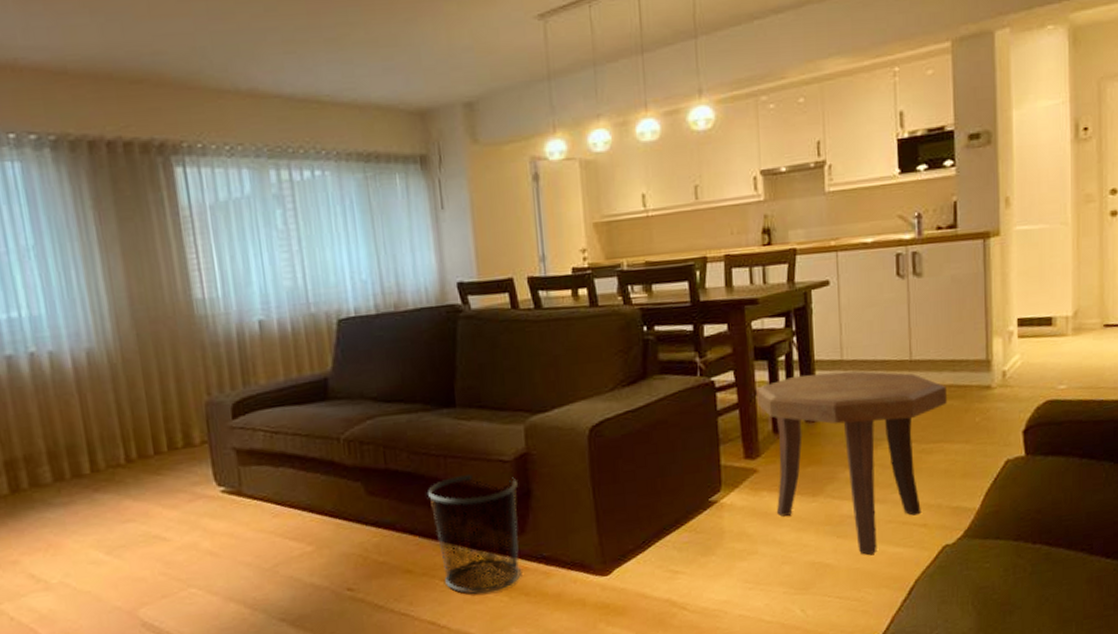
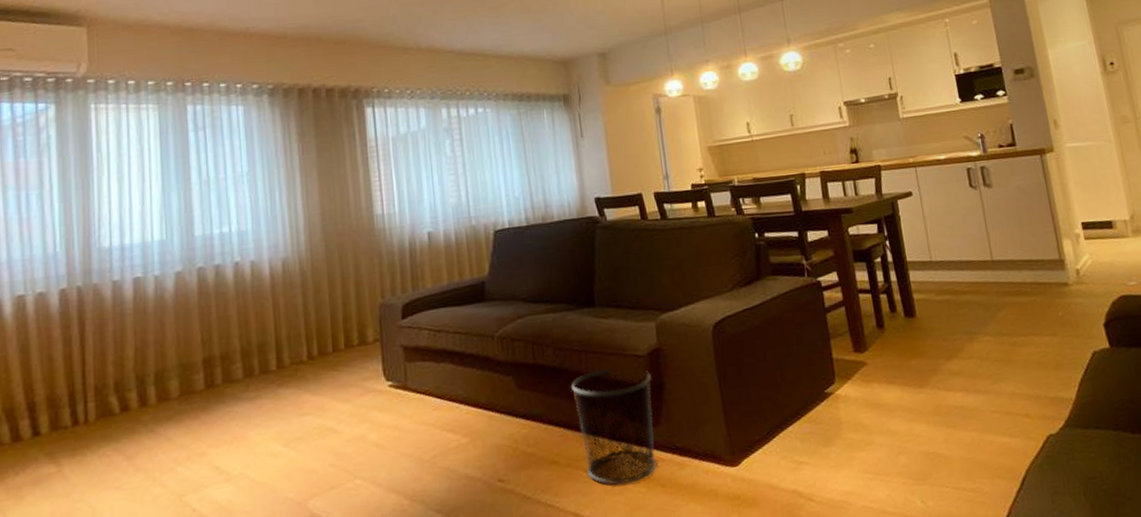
side table: present [755,371,947,556] -> none [857,270,1031,446]

